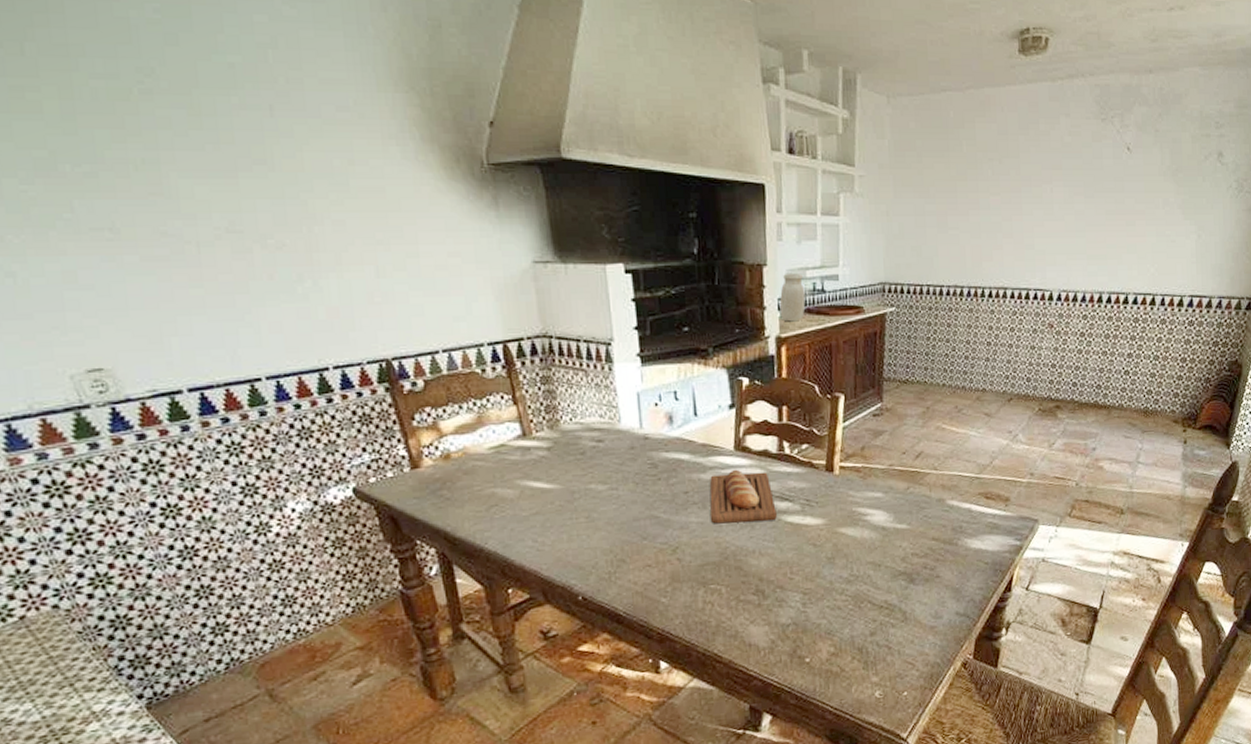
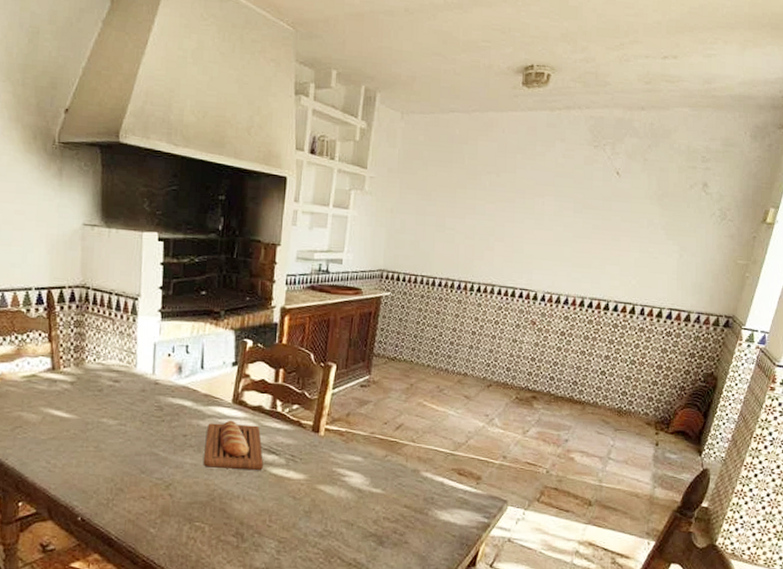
jar: present [779,272,806,322] -> none [287,253,311,296]

